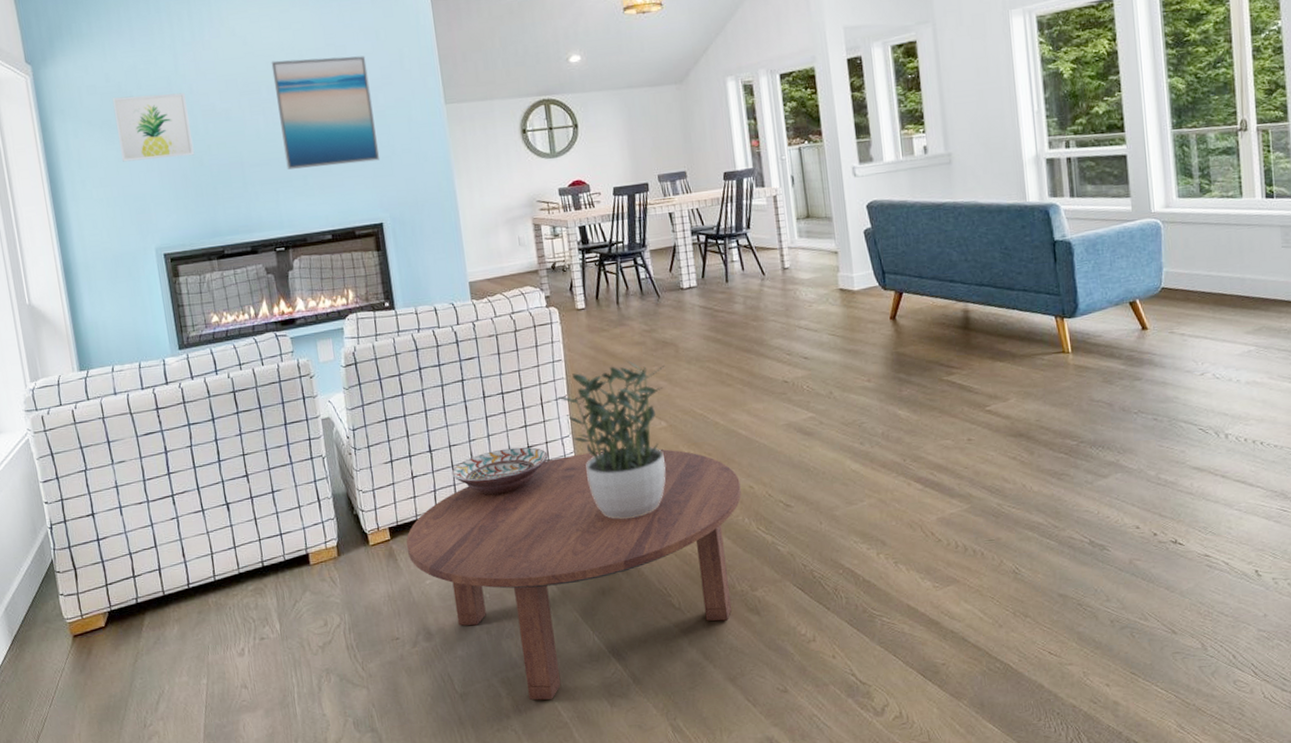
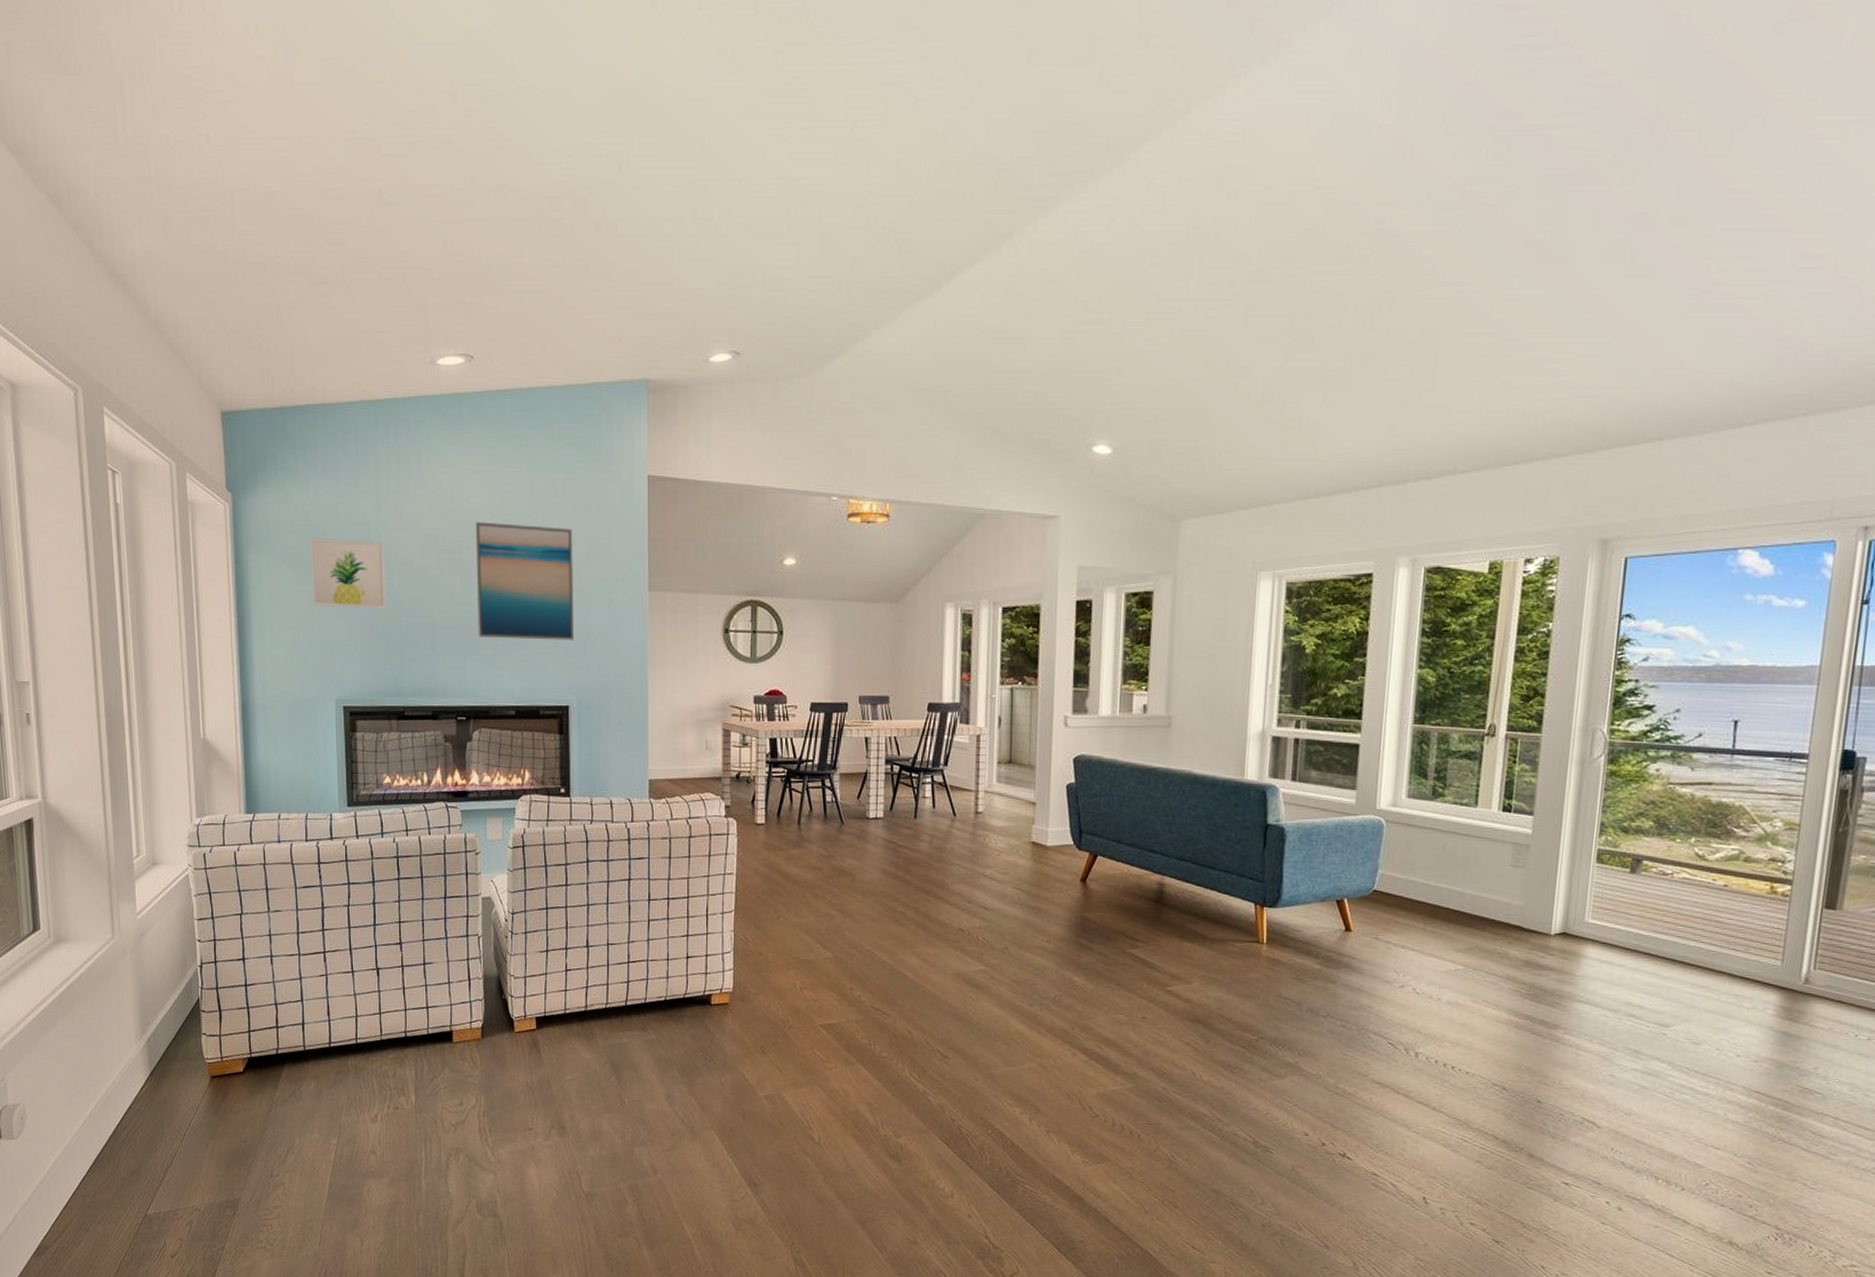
coffee table: present [406,449,742,700] -> none [551,972,899,1214]
decorative bowl: present [451,447,548,495] -> none [606,955,706,1001]
potted plant: present [558,360,666,519] -> none [725,884,839,1045]

